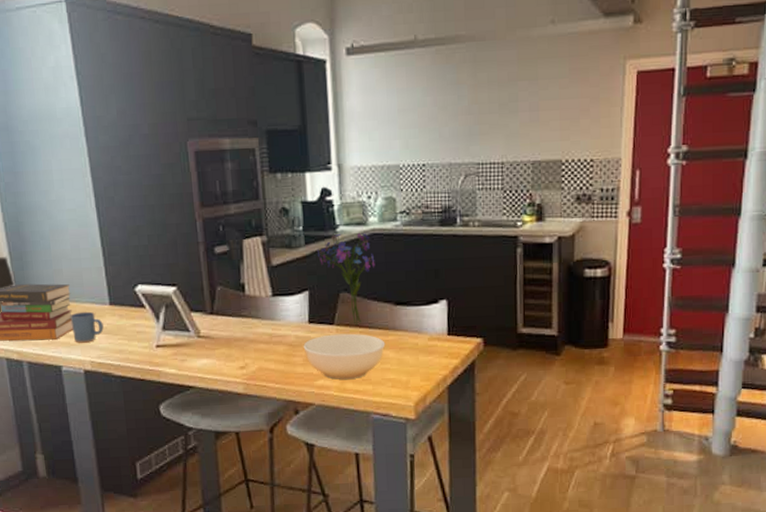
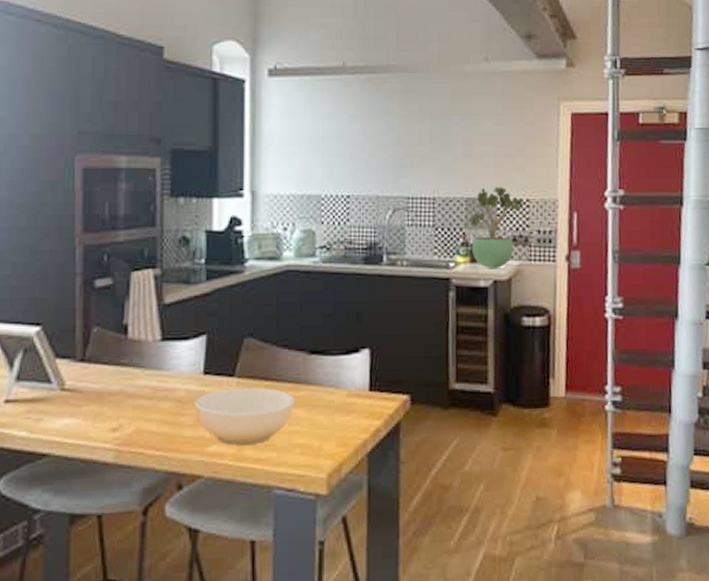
flowers: present [316,232,375,326] -> none [220,268,288,378]
potted plant: none [536,149,587,227] -> present [470,187,523,269]

